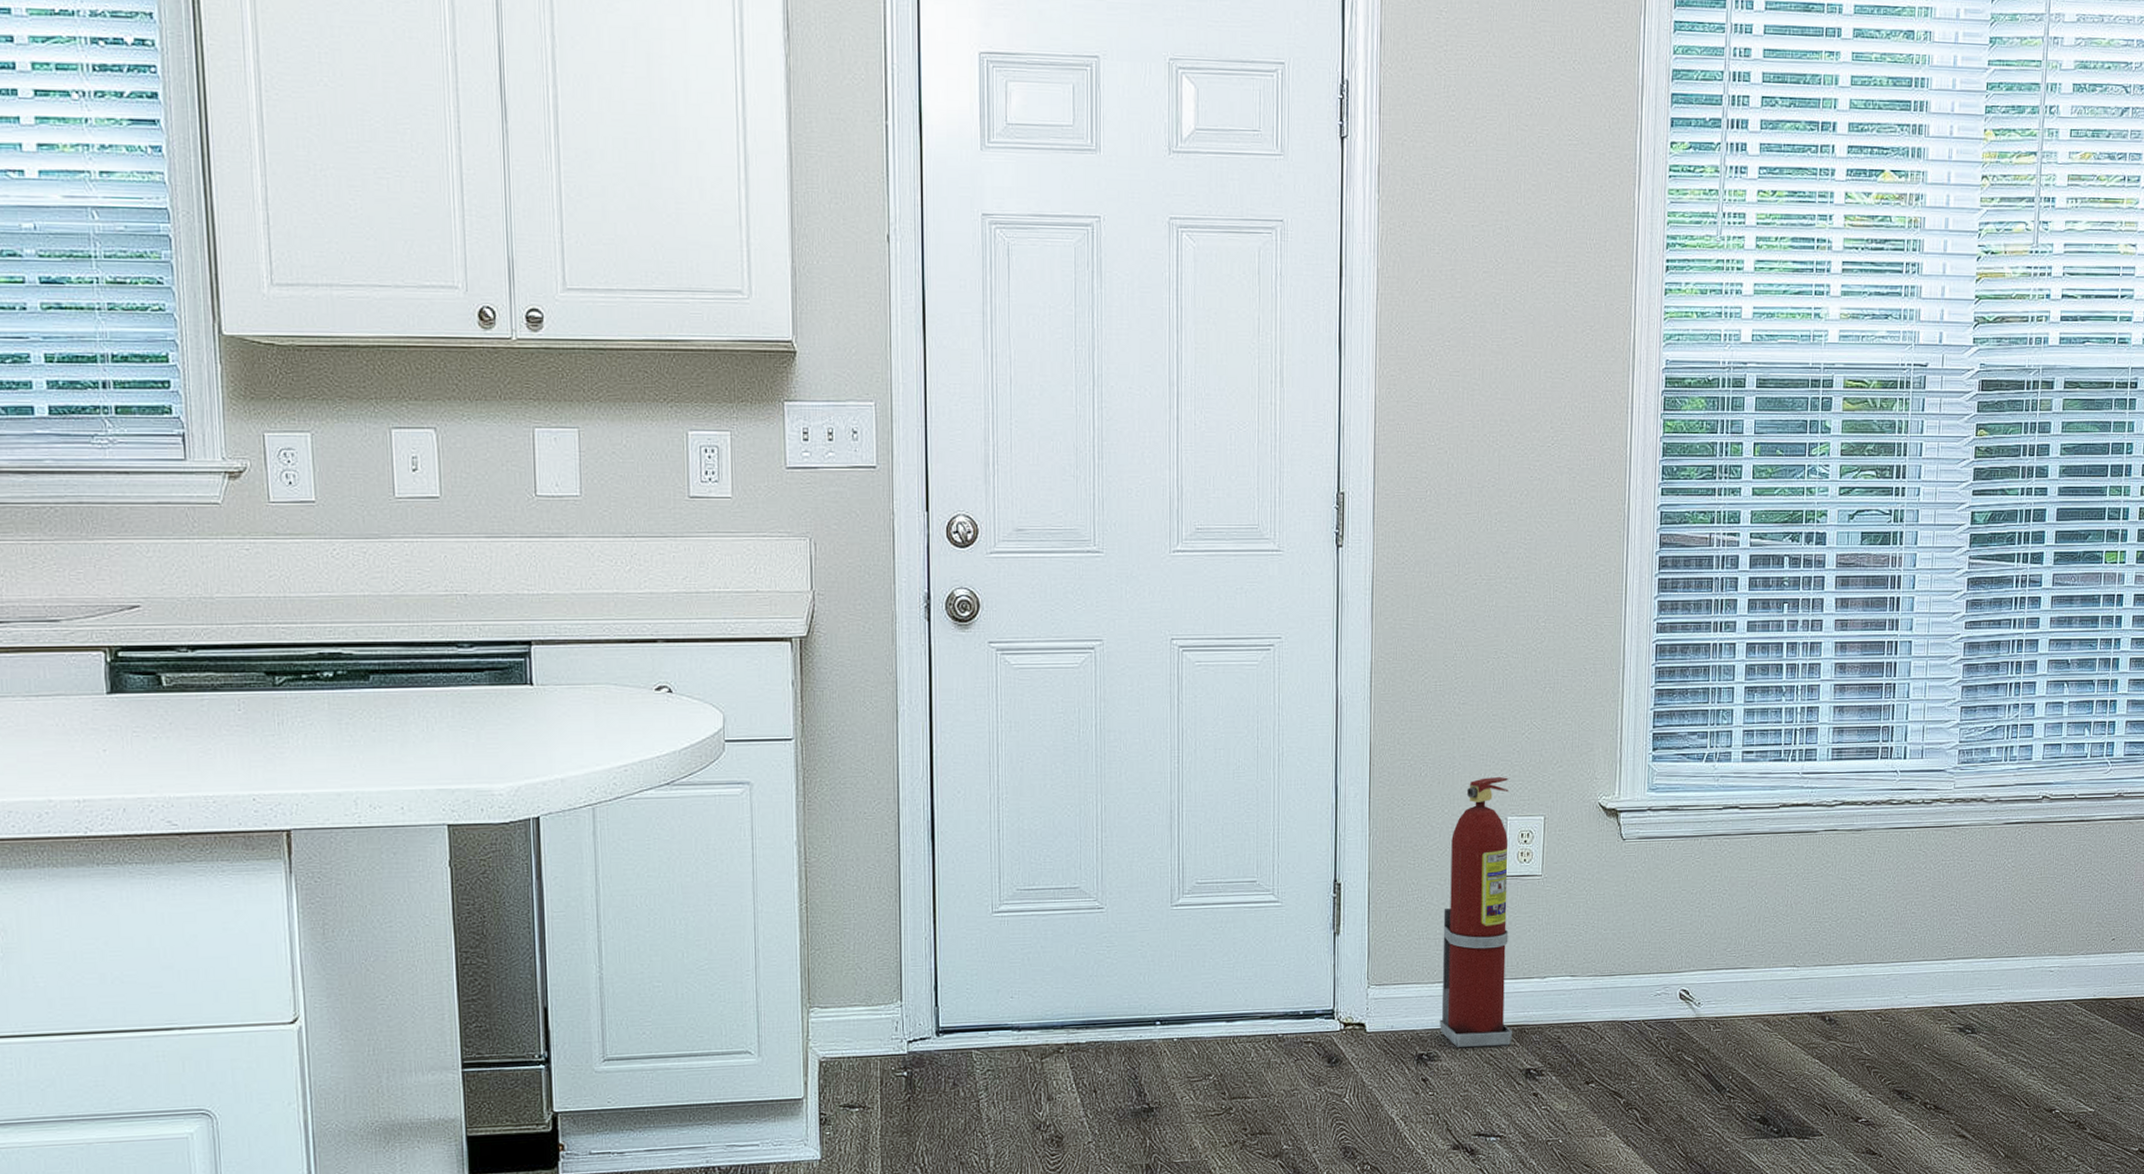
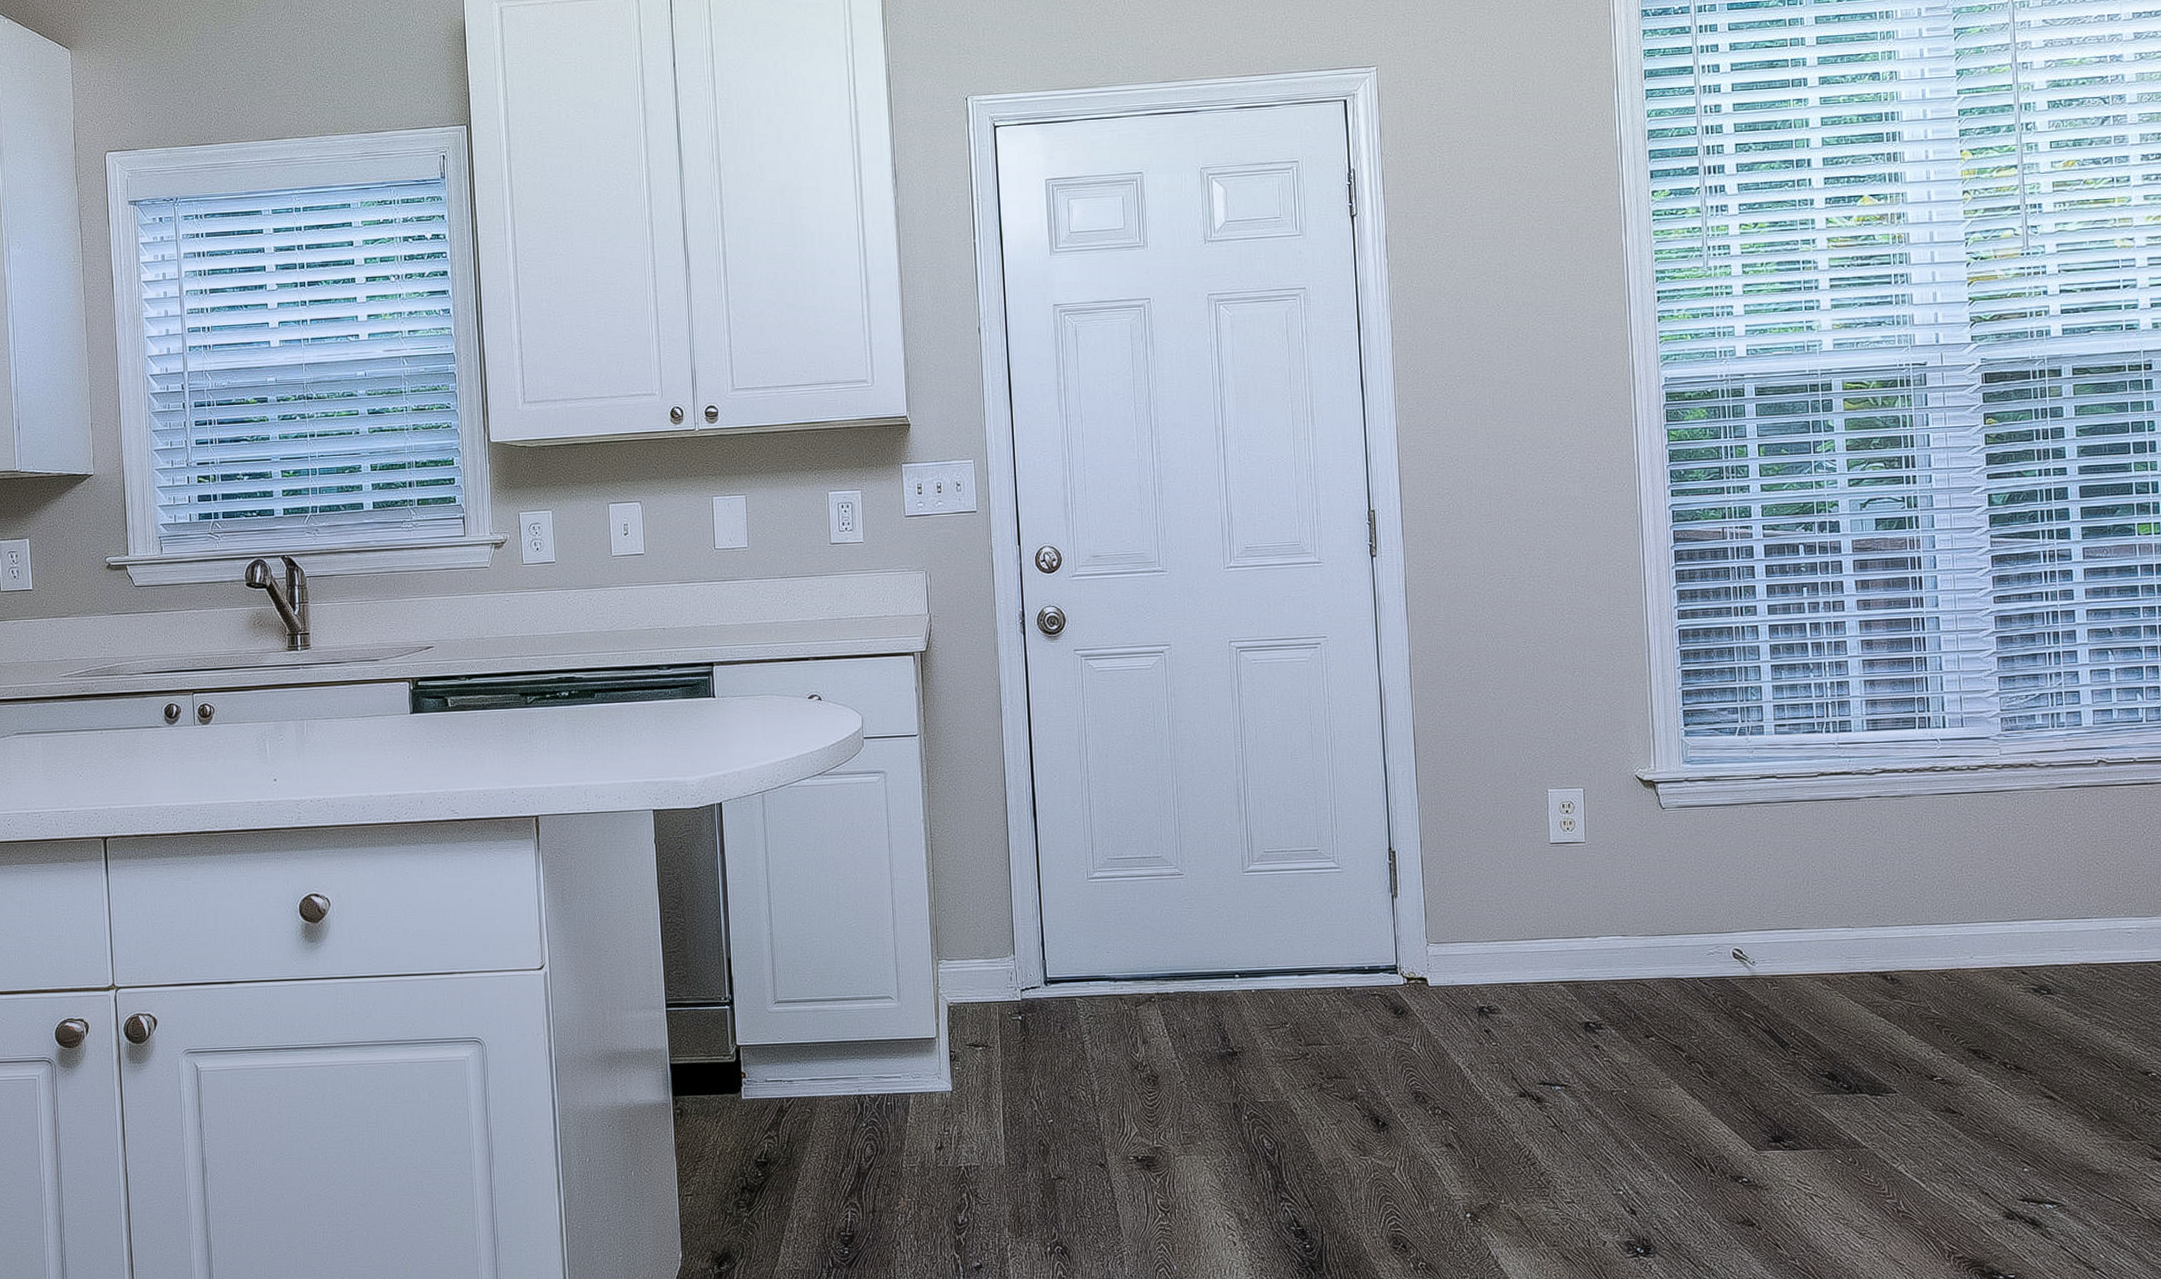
fire extinguisher: present [1440,777,1512,1048] -> none [1493,753,1569,1002]

